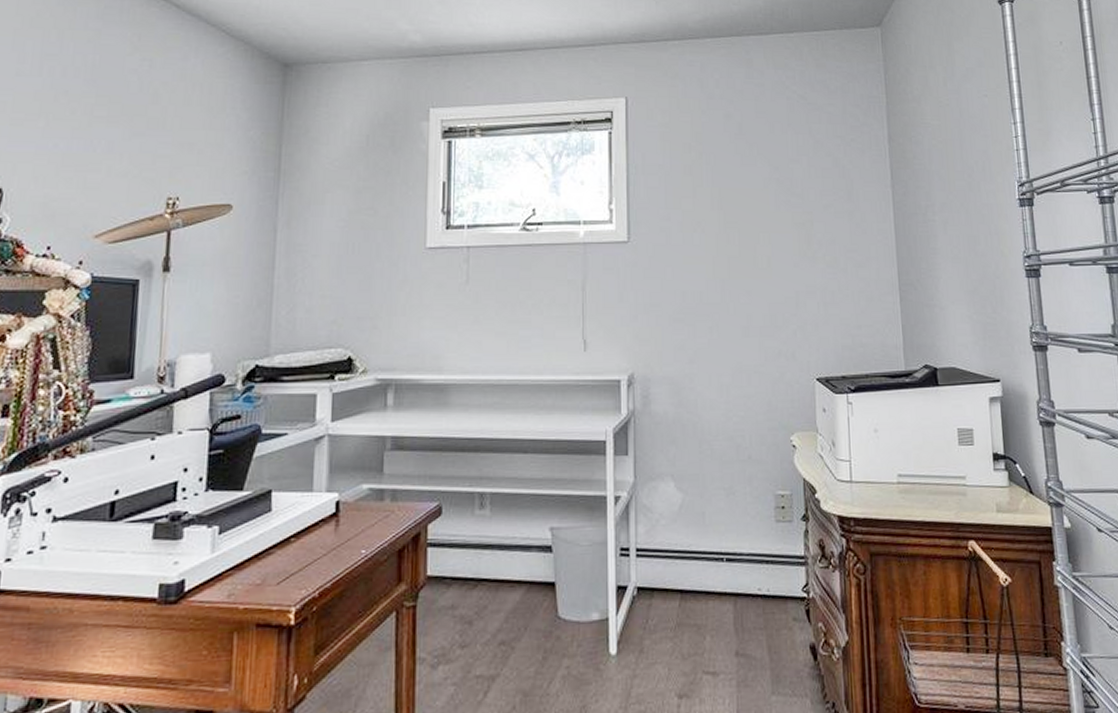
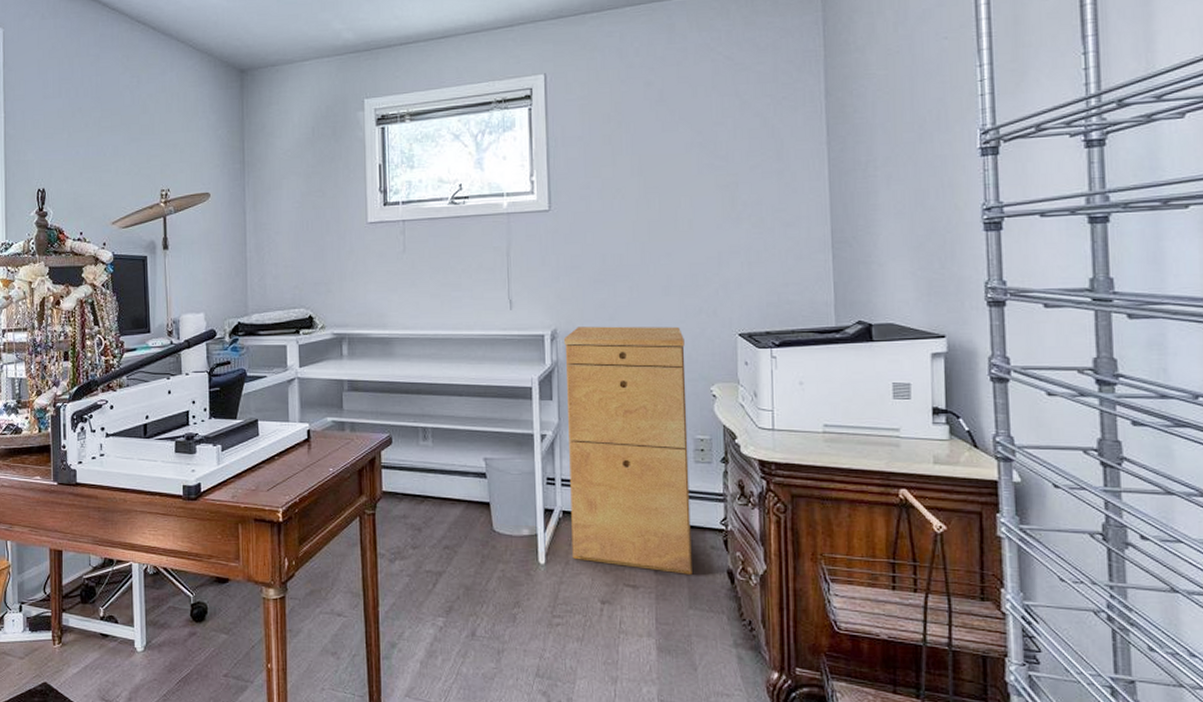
filing cabinet: none [640,370,775,654] -> present [563,326,692,575]

